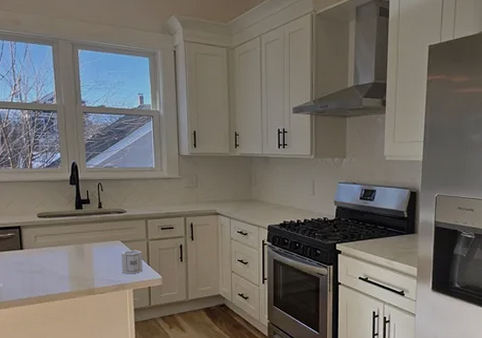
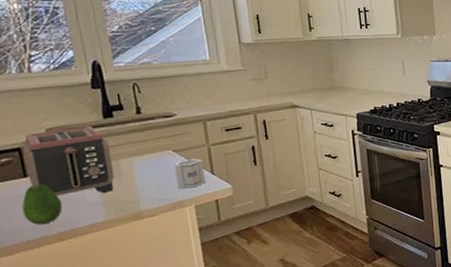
fruit: none [17,255,43,288] -> present [22,183,63,225]
toaster: none [21,214,79,269] -> present [21,126,115,197]

